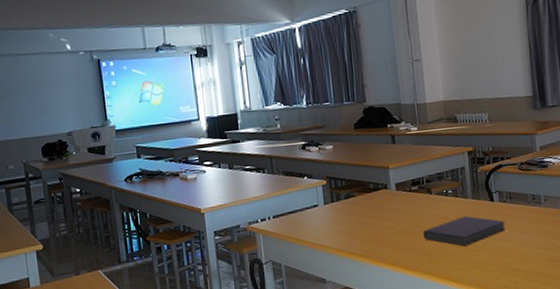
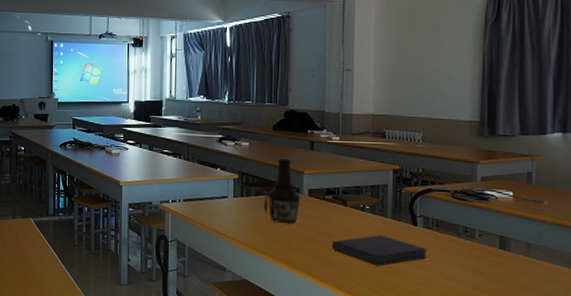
bottle: none [354,155,390,223] -> present [263,157,301,223]

